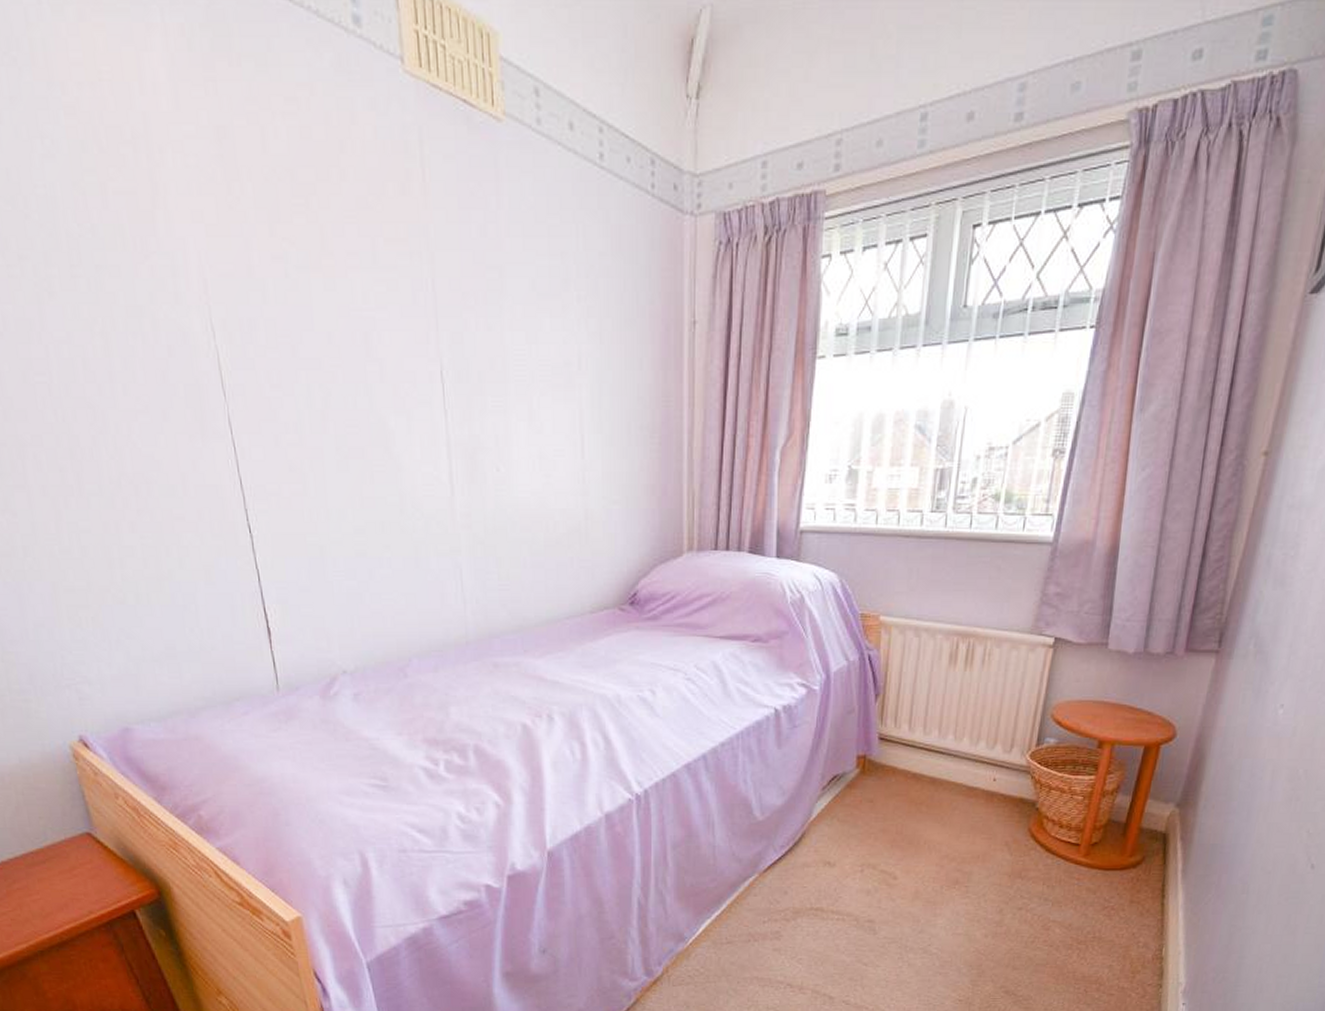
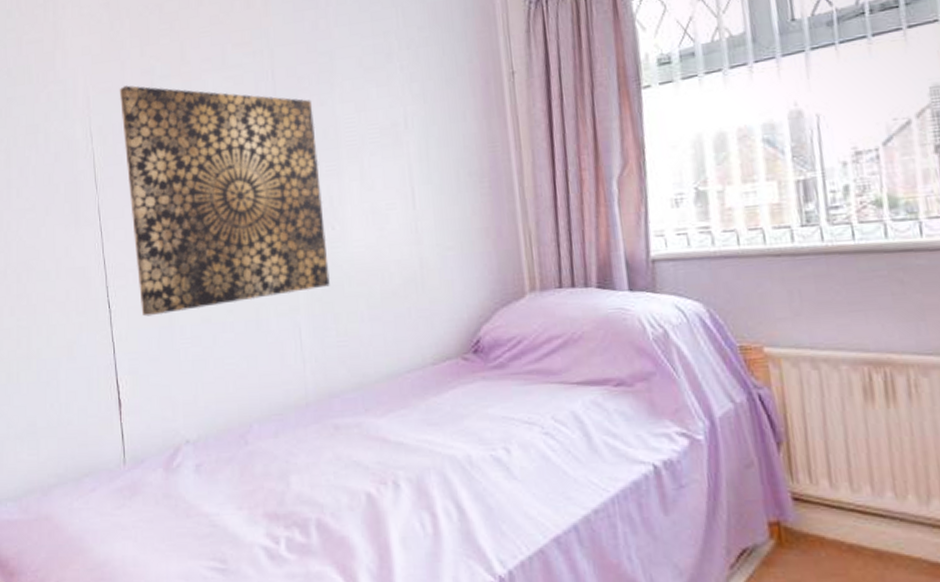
wall art: none [244,271,493,545] -> present [119,85,330,317]

